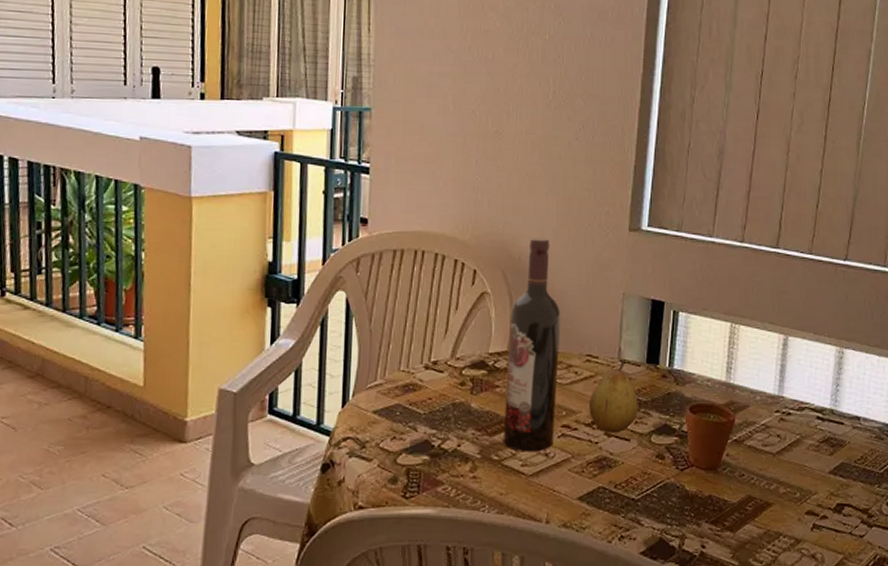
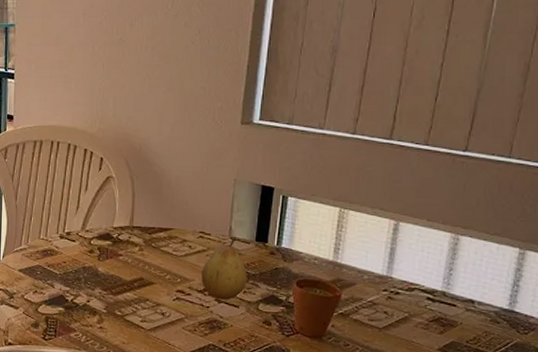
wine bottle: present [504,237,562,452] -> none [126,130,177,311]

